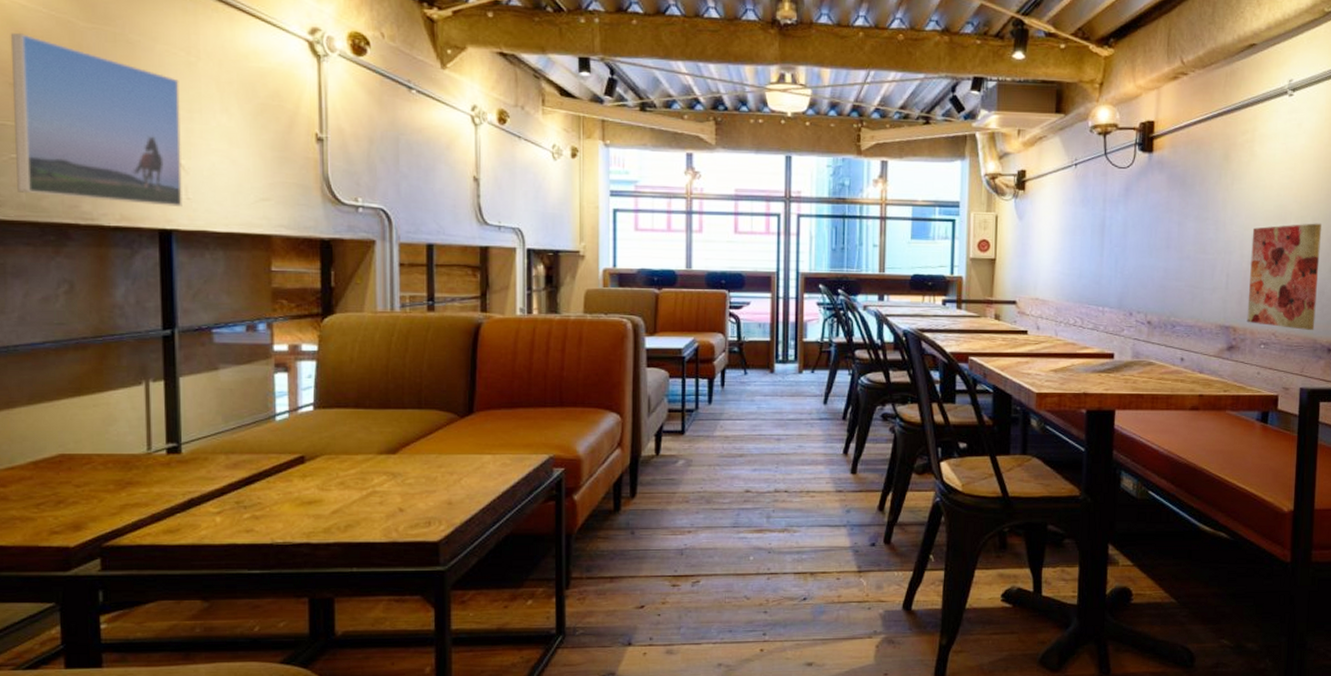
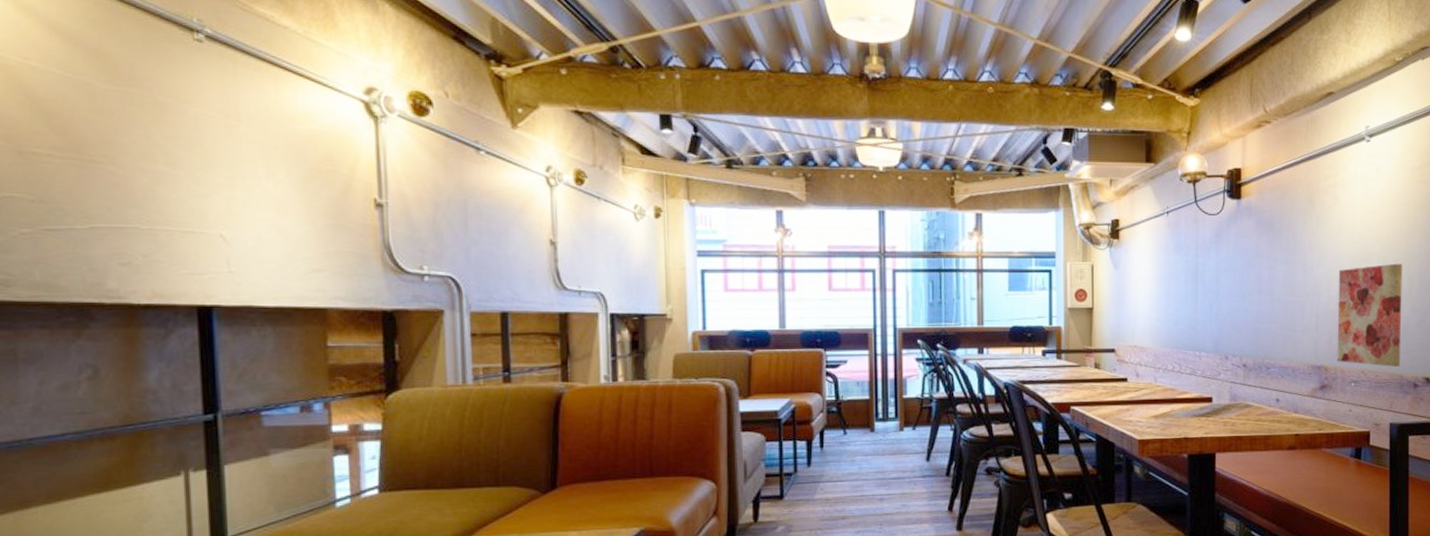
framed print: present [10,32,182,208] -> none [18,96,224,282]

